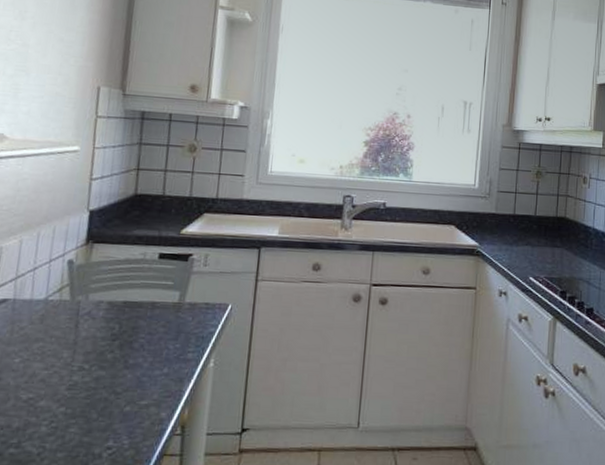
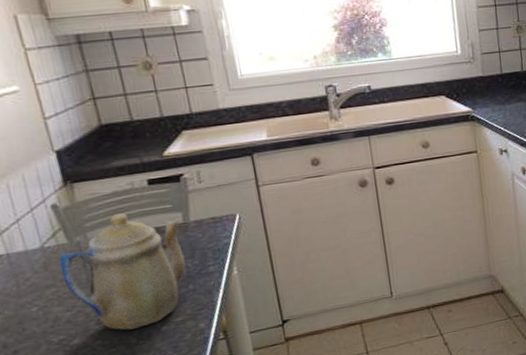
teapot: none [53,281,176,403] -> present [58,213,186,330]

